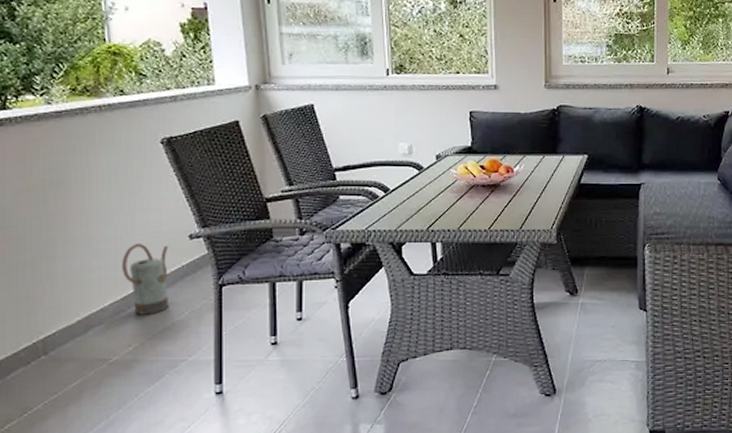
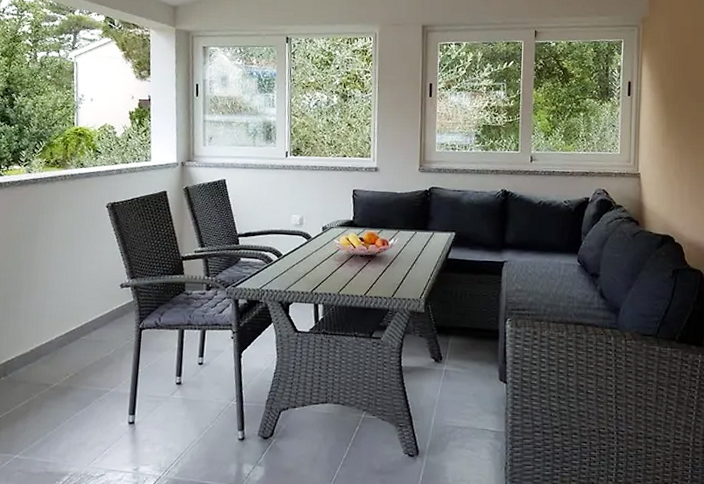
watering can: present [122,244,170,315] -> none [68,289,104,350]

